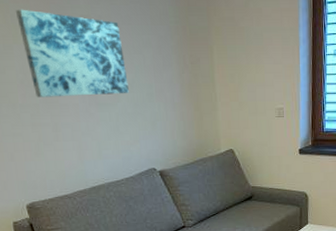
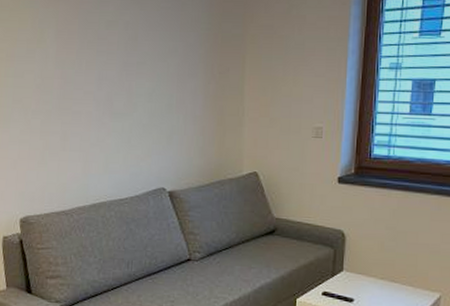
wall art: present [15,9,129,97] -> none [44,14,148,104]

